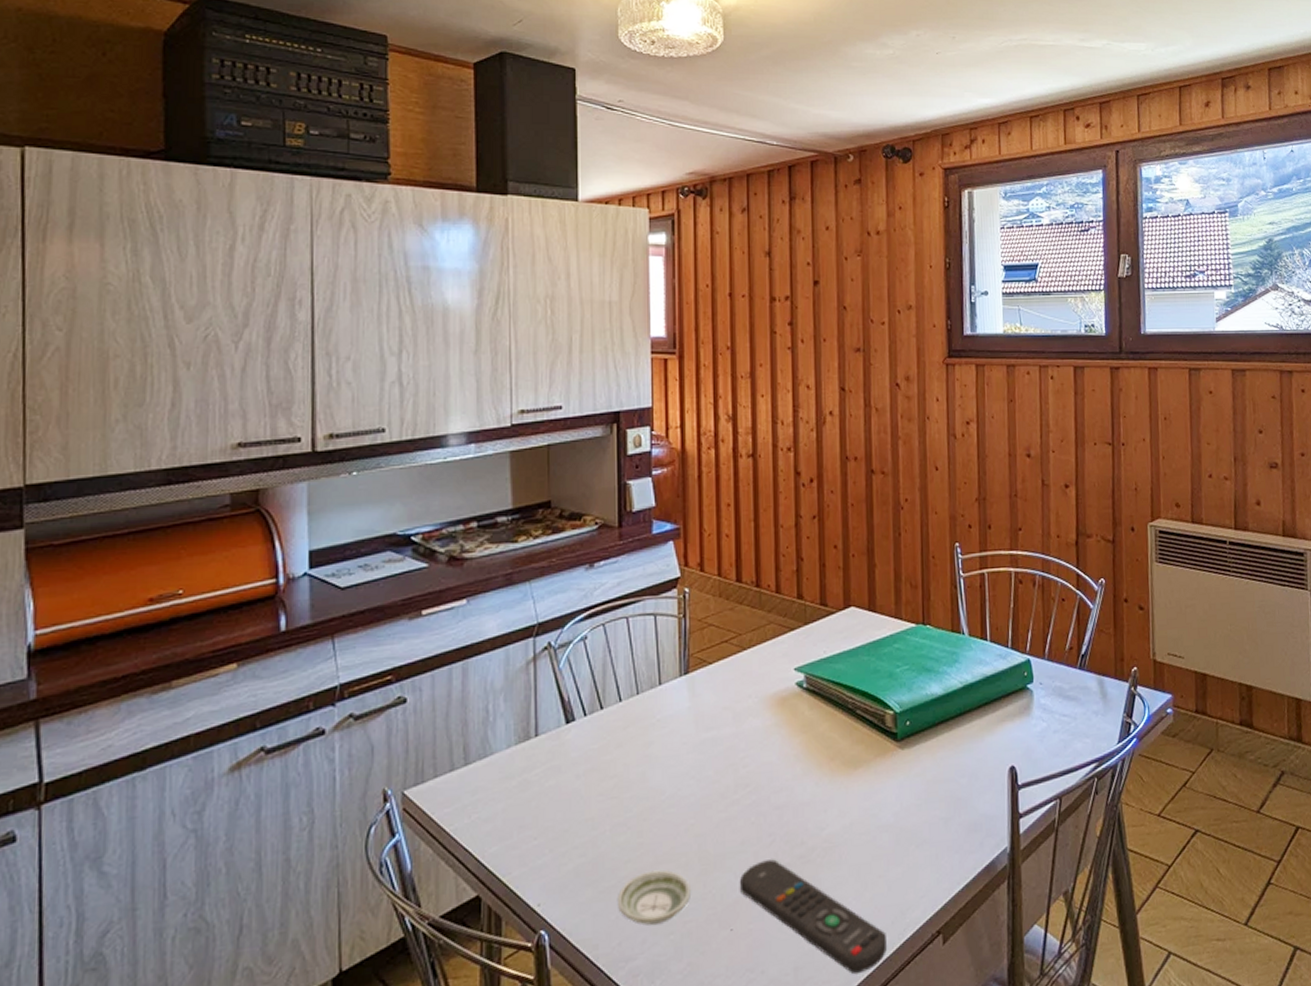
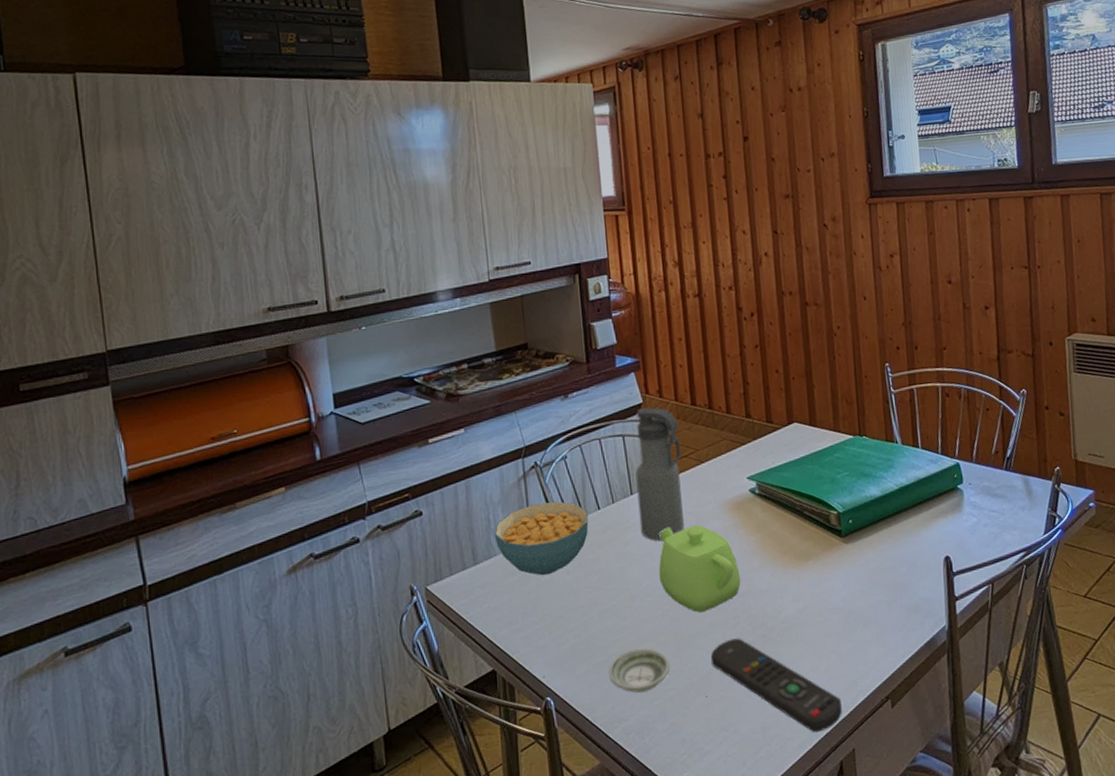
cereal bowl: none [492,690,607,780] -> present [494,501,589,576]
water bottle: none [666,582,721,742] -> present [635,407,684,542]
teapot: none [685,723,780,828] -> present [658,525,741,613]

